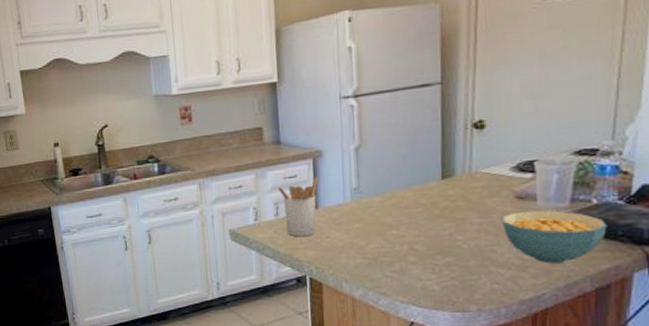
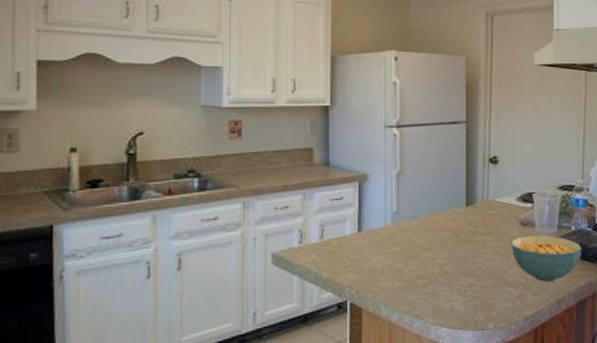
utensil holder: present [276,178,318,237] -> none [323,201,363,261]

